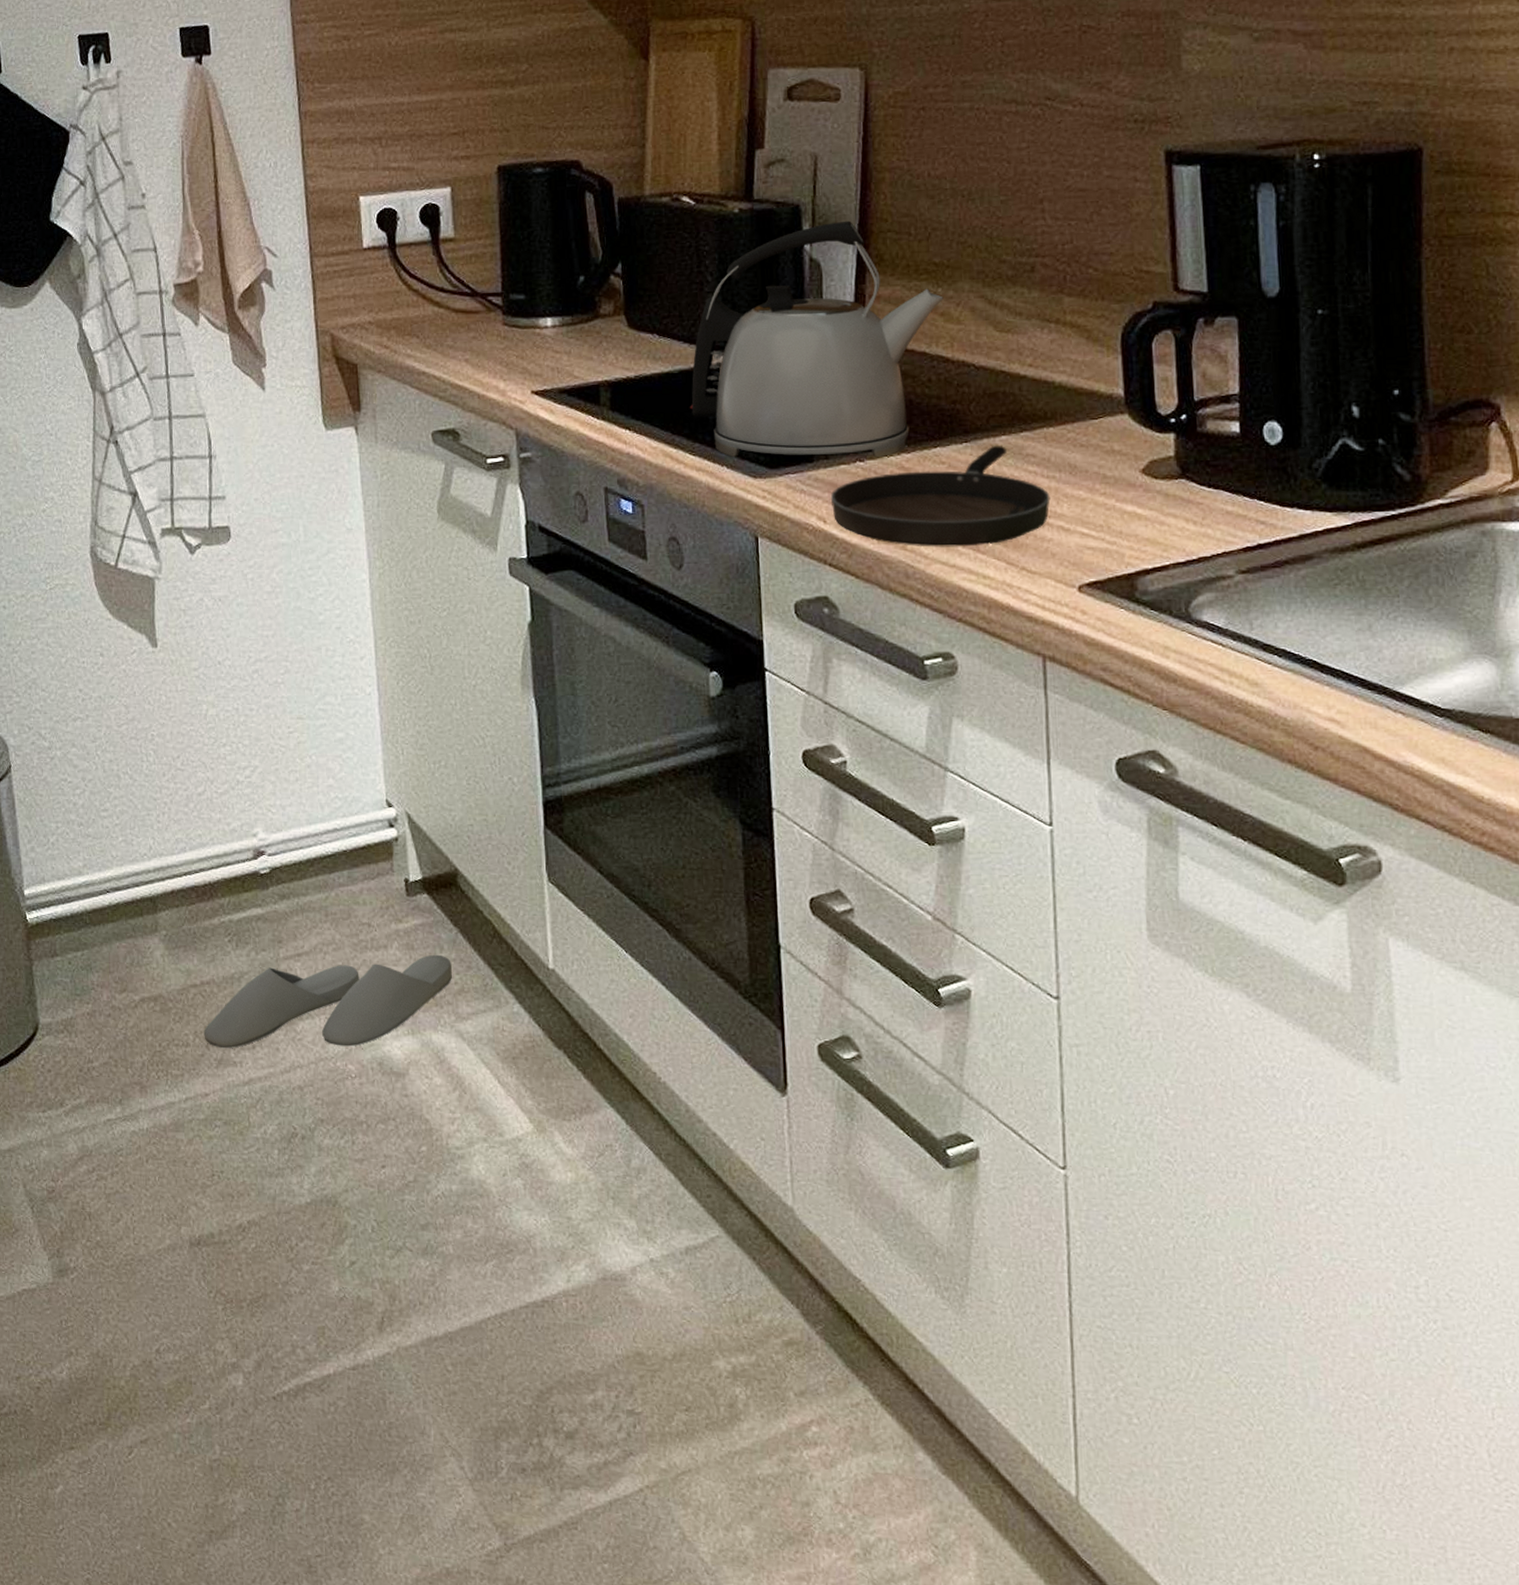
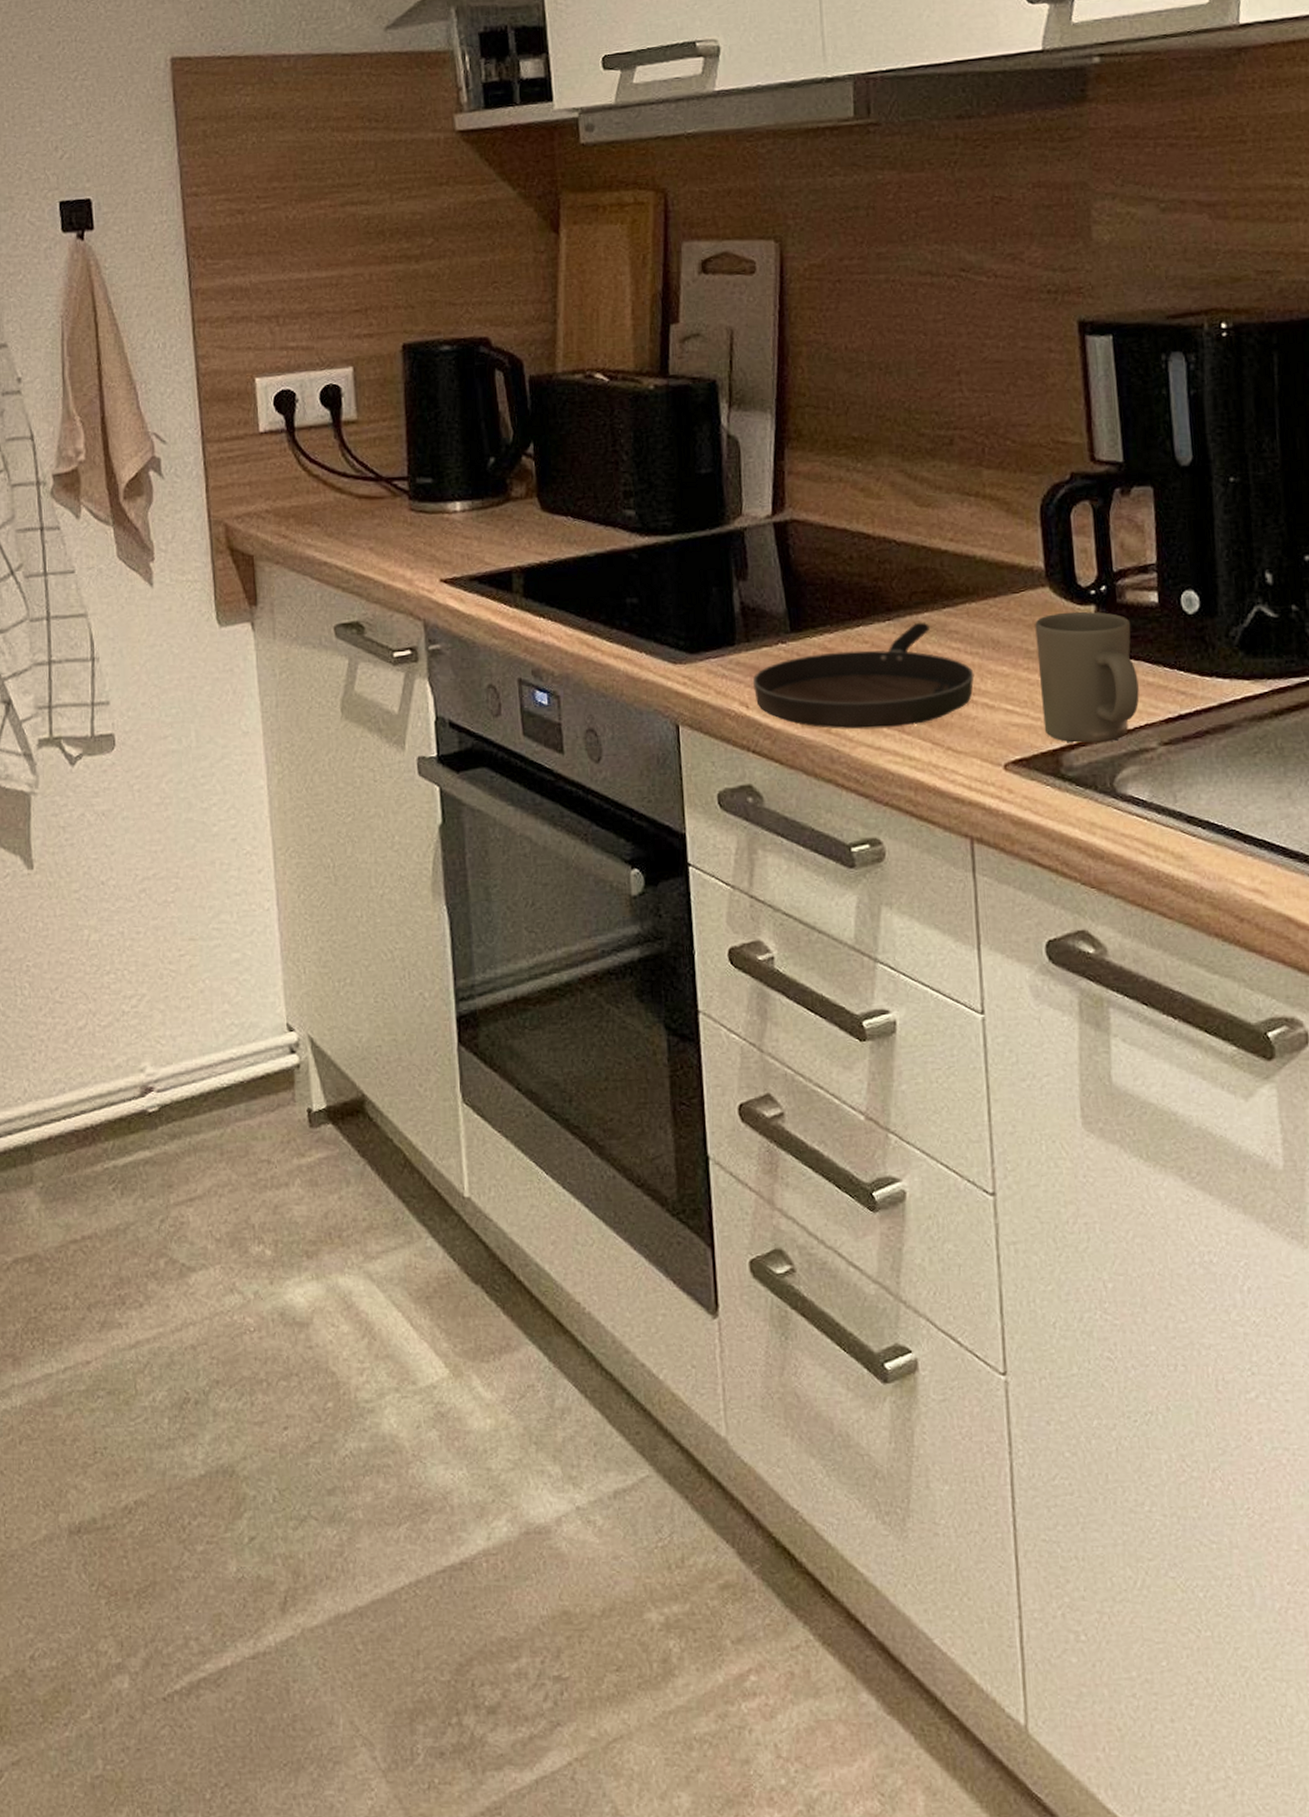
slippers: present [203,954,452,1048] -> none [85,1189,360,1308]
kettle: present [690,220,944,458] -> none [607,395,863,643]
mug: none [1113,439,1218,569] -> present [1035,611,1139,744]

